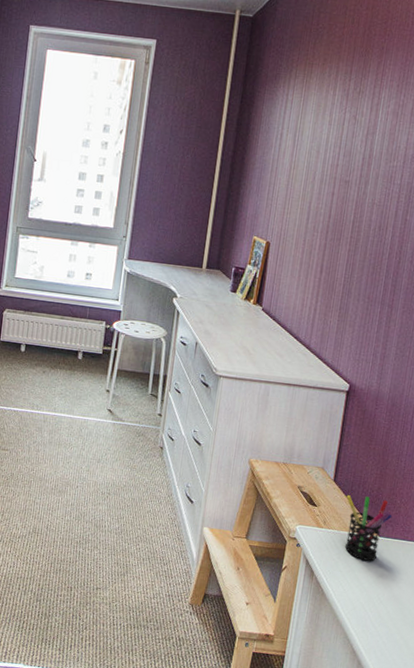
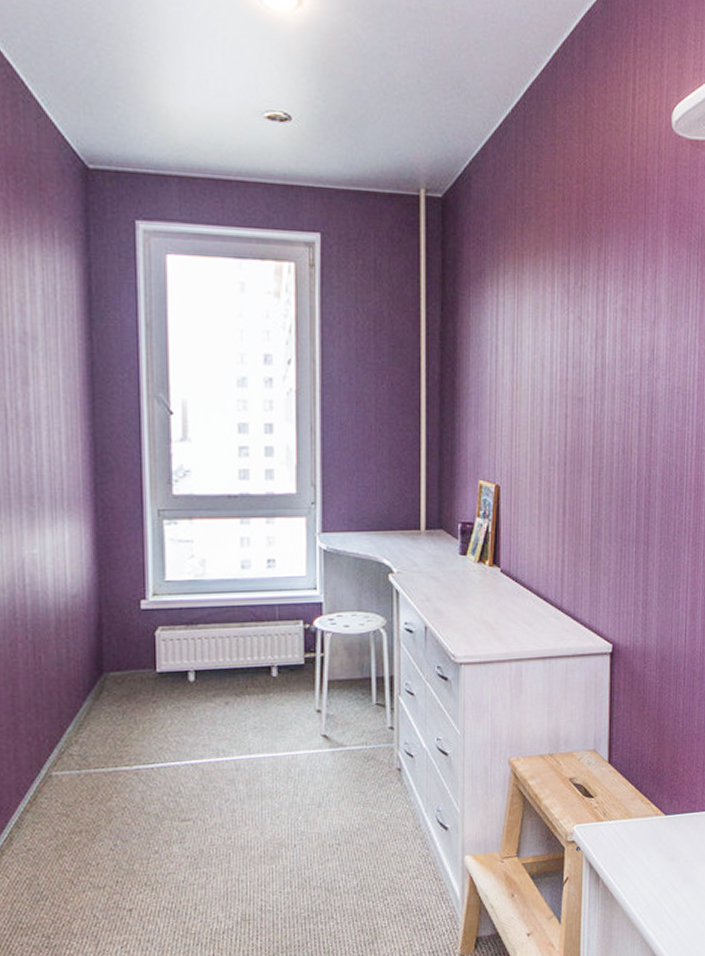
pen holder: present [345,495,393,562] -> none [624,771,677,848]

